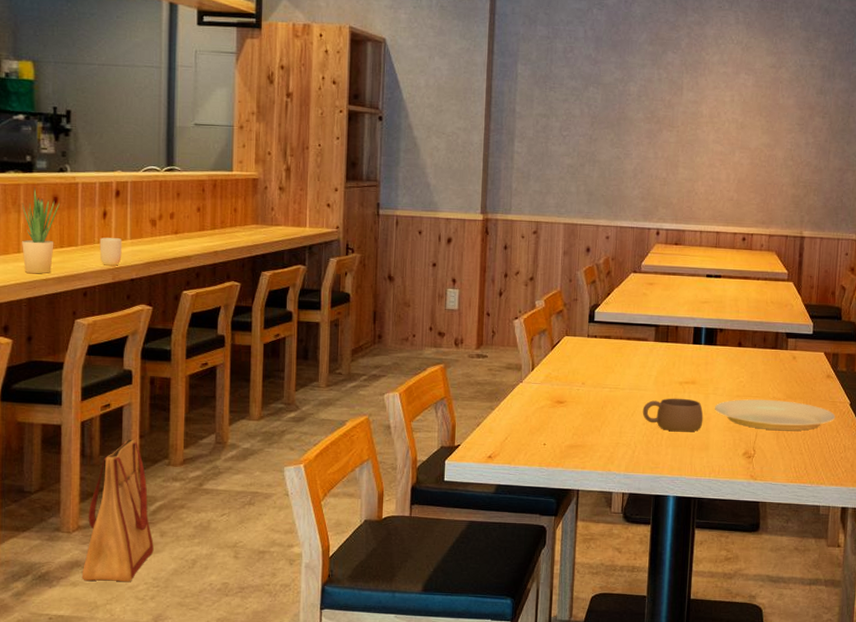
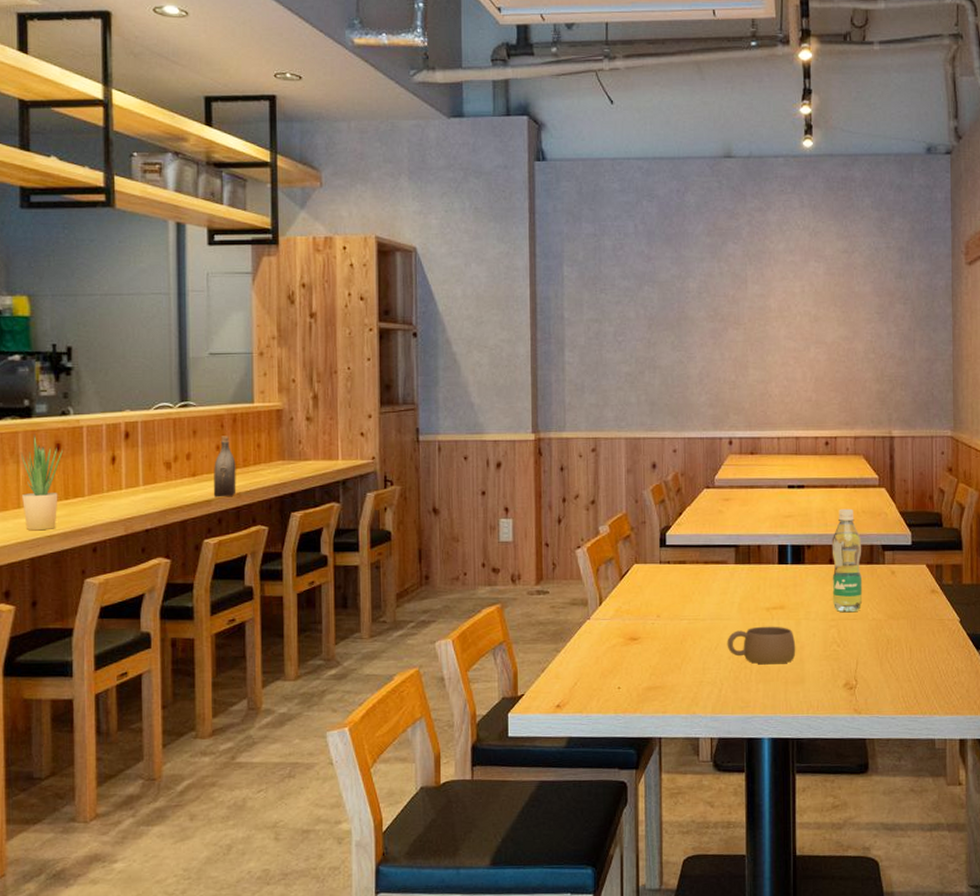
shopping bag: present [81,440,154,582] -> none [102,711,183,877]
cup: present [99,237,122,266] -> none [109,485,134,516]
water jug: none [193,199,214,254] -> present [213,436,236,498]
plate: present [714,399,836,431] -> none [807,622,945,657]
bottle: none [738,298,768,391] -> present [831,508,863,613]

